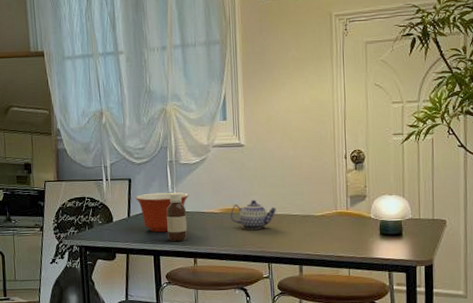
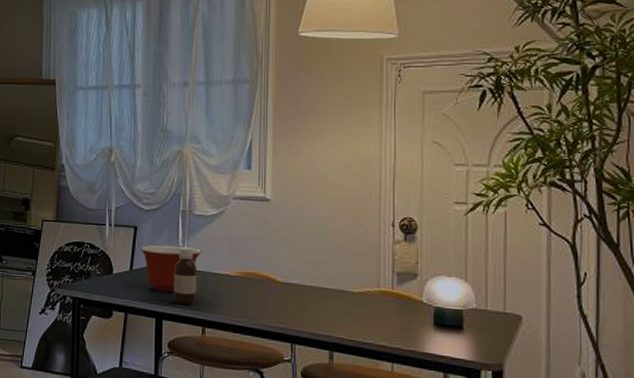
teapot: present [231,199,276,230] -> none [249,264,304,302]

